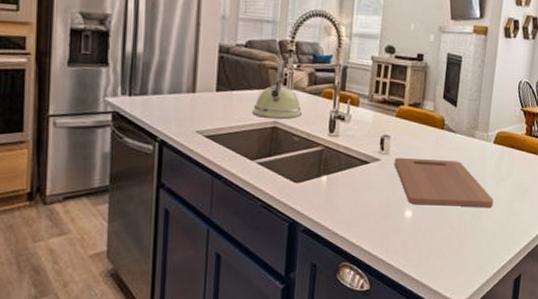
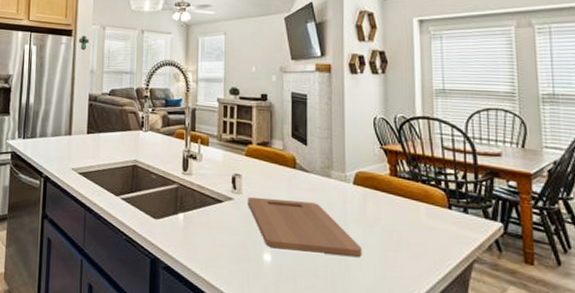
kettle: present [252,60,302,120] -> none [116,105,158,159]

